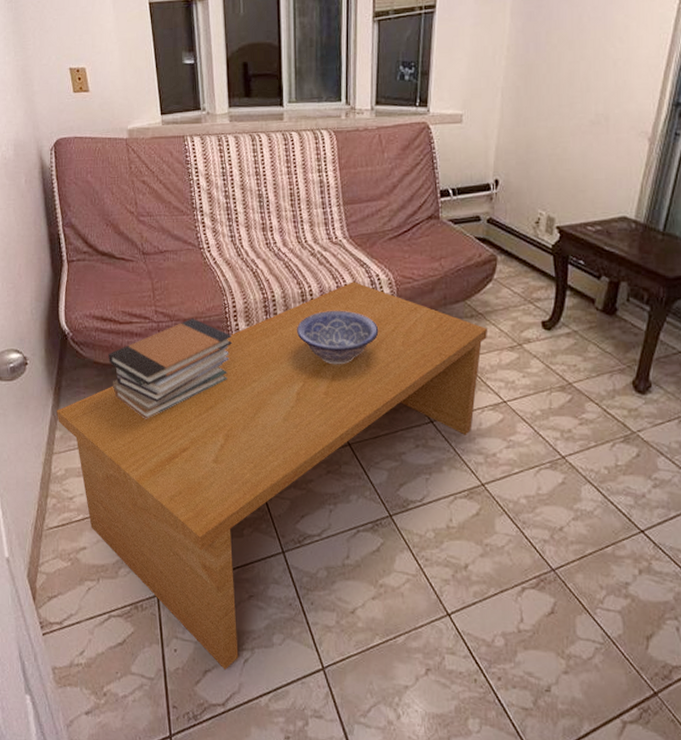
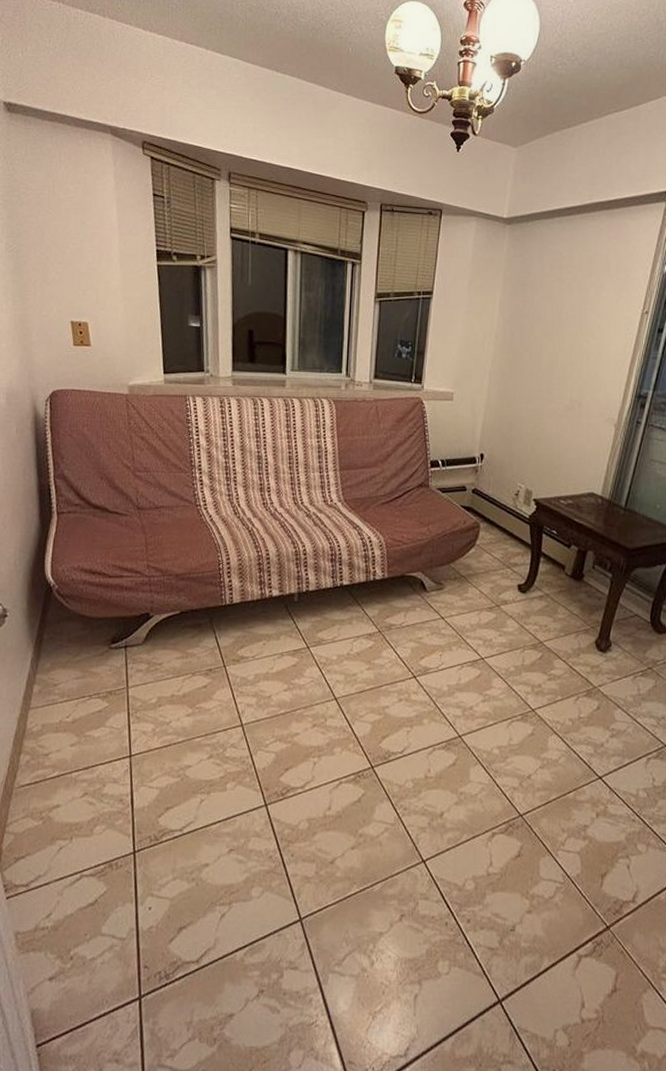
coffee table: present [57,281,488,671] -> none [36,543,470,927]
book stack: present [108,318,232,420] -> none [95,573,224,675]
decorative bowl: present [297,311,379,365] -> none [289,570,368,622]

